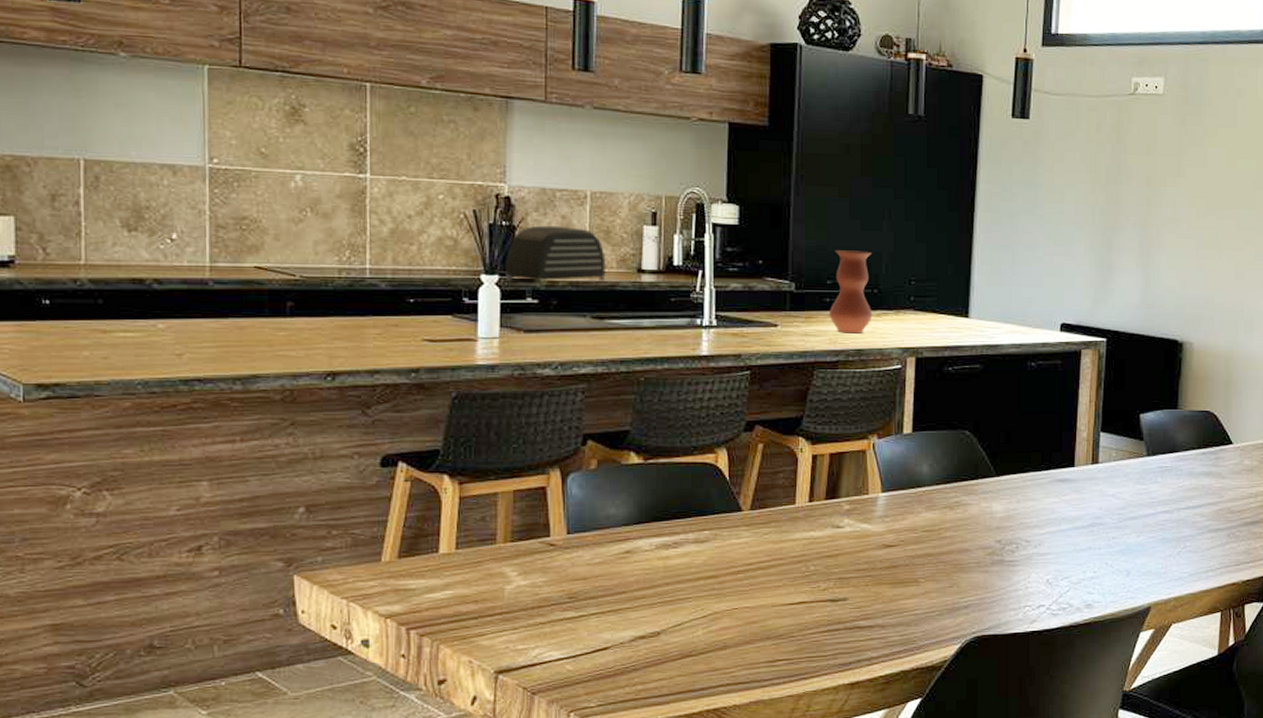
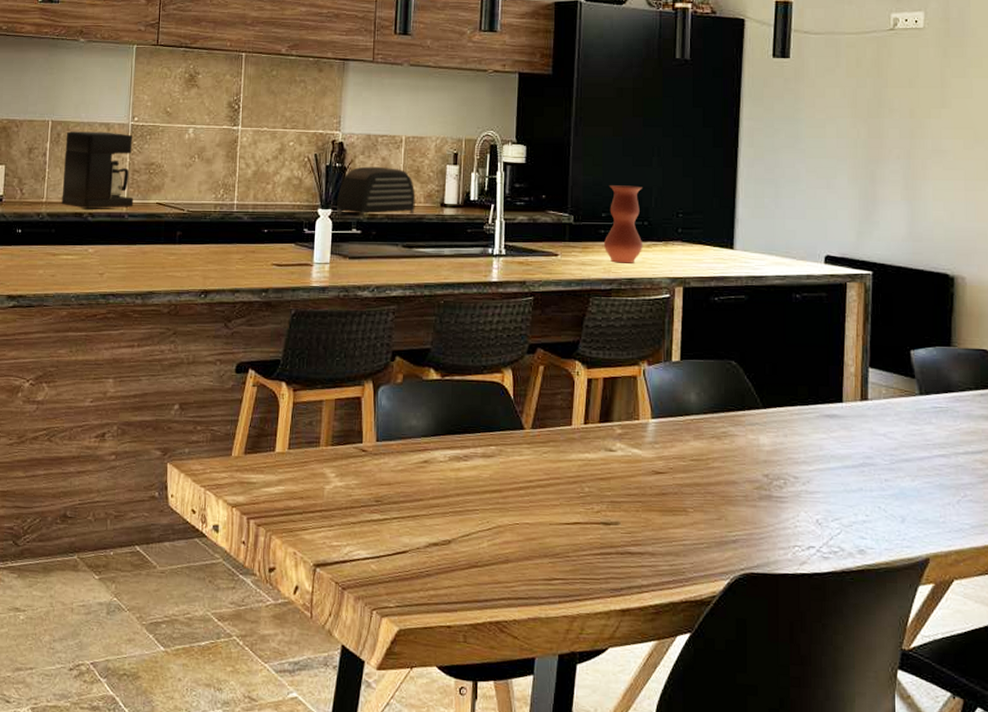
coffee maker: none [109,174,221,274] -> present [61,131,134,209]

